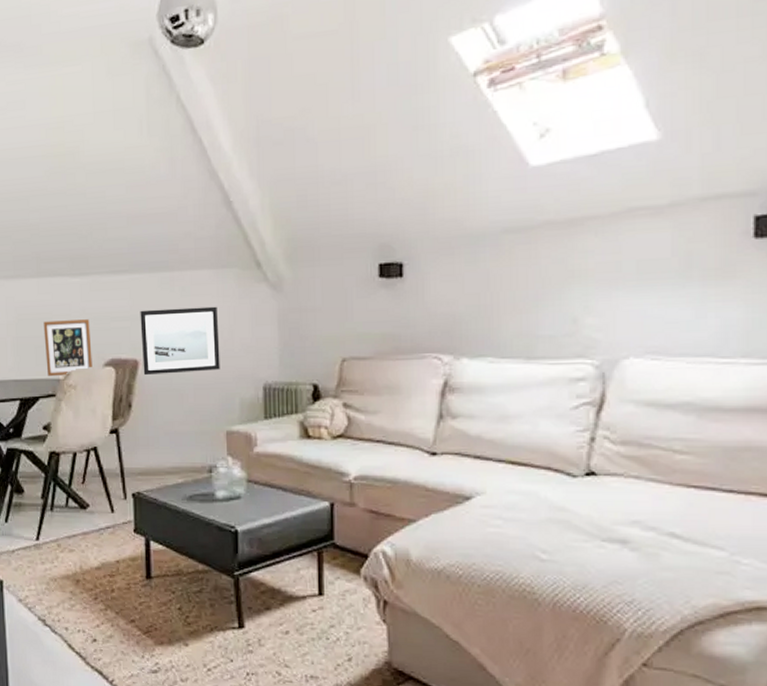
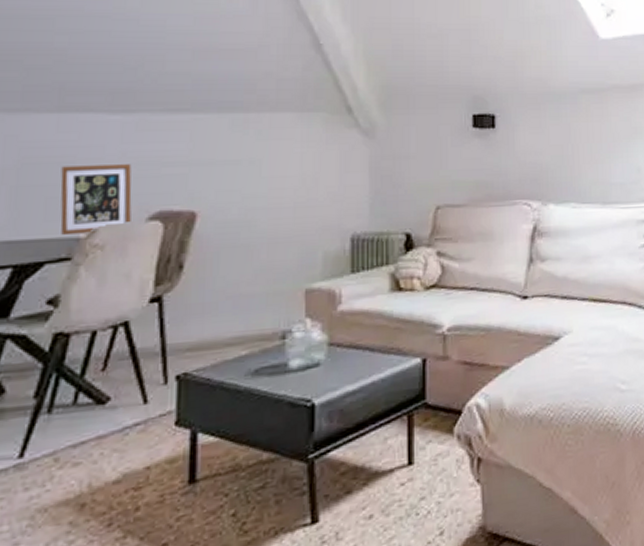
wall art: present [140,306,220,375] -> none [202,152,302,229]

